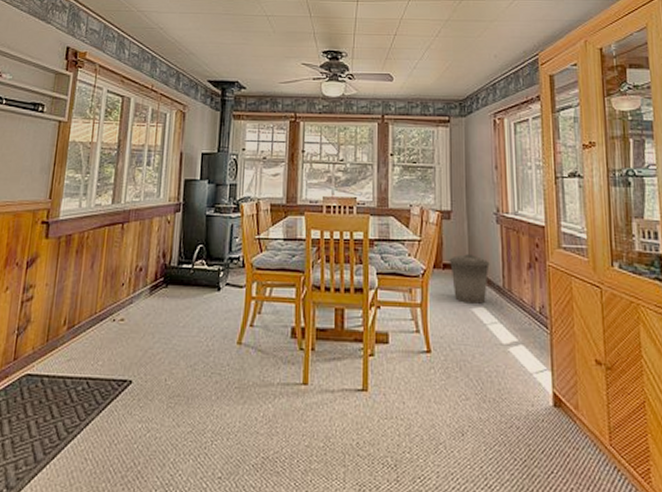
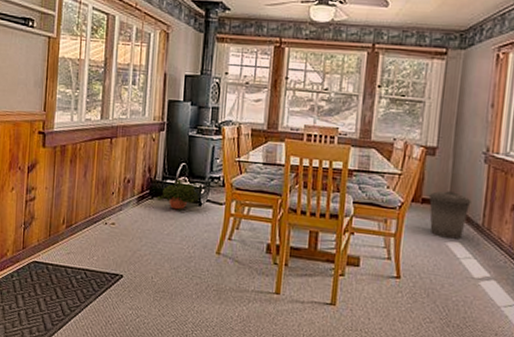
potted plant: none [172,263,218,301] -> present [157,179,199,213]

